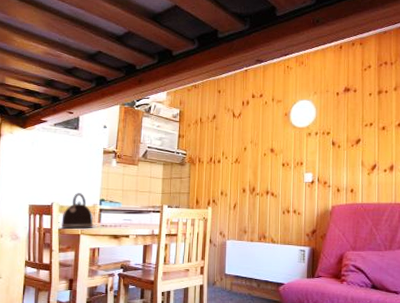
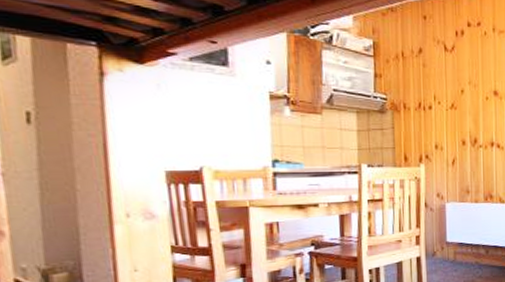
kettle: present [60,193,94,230] -> none [218,153,267,201]

